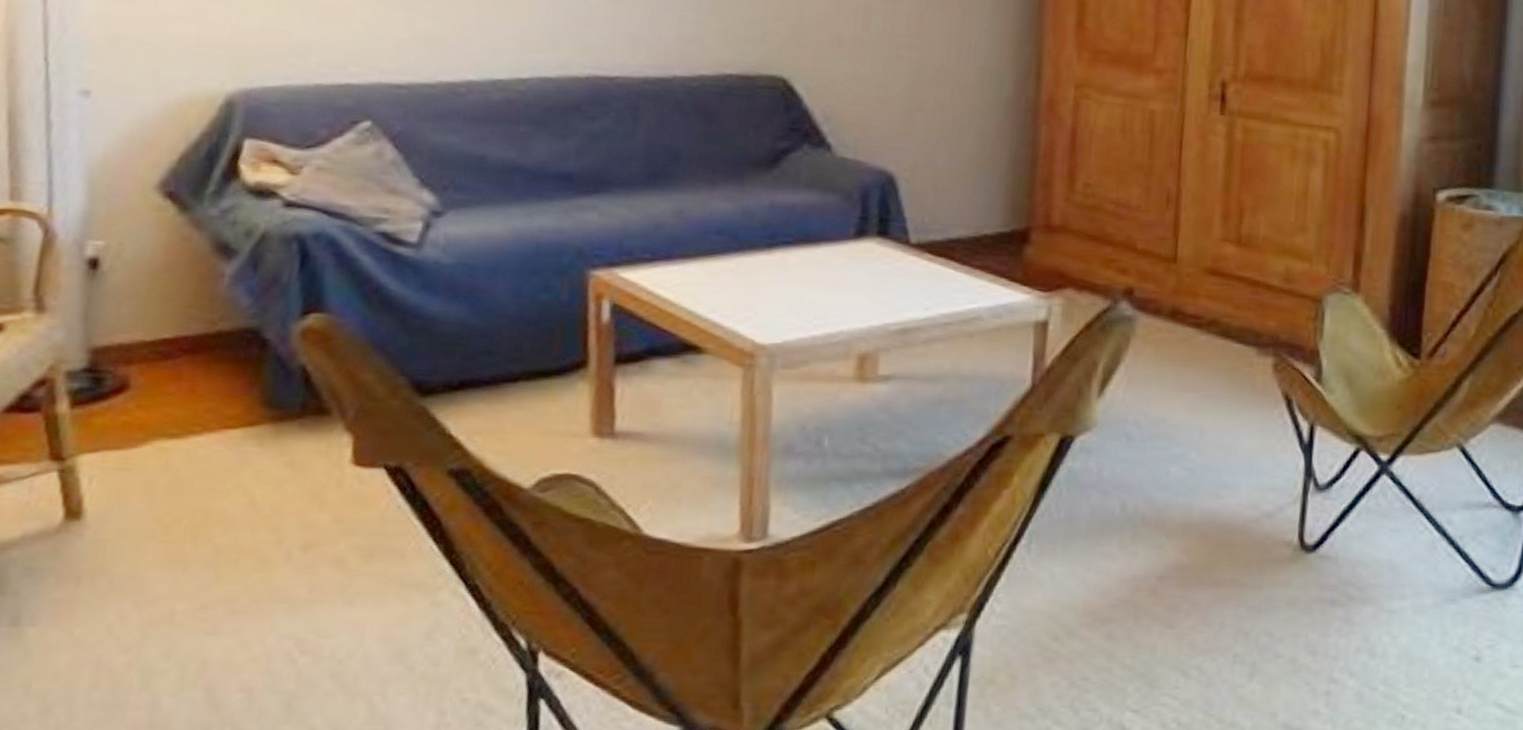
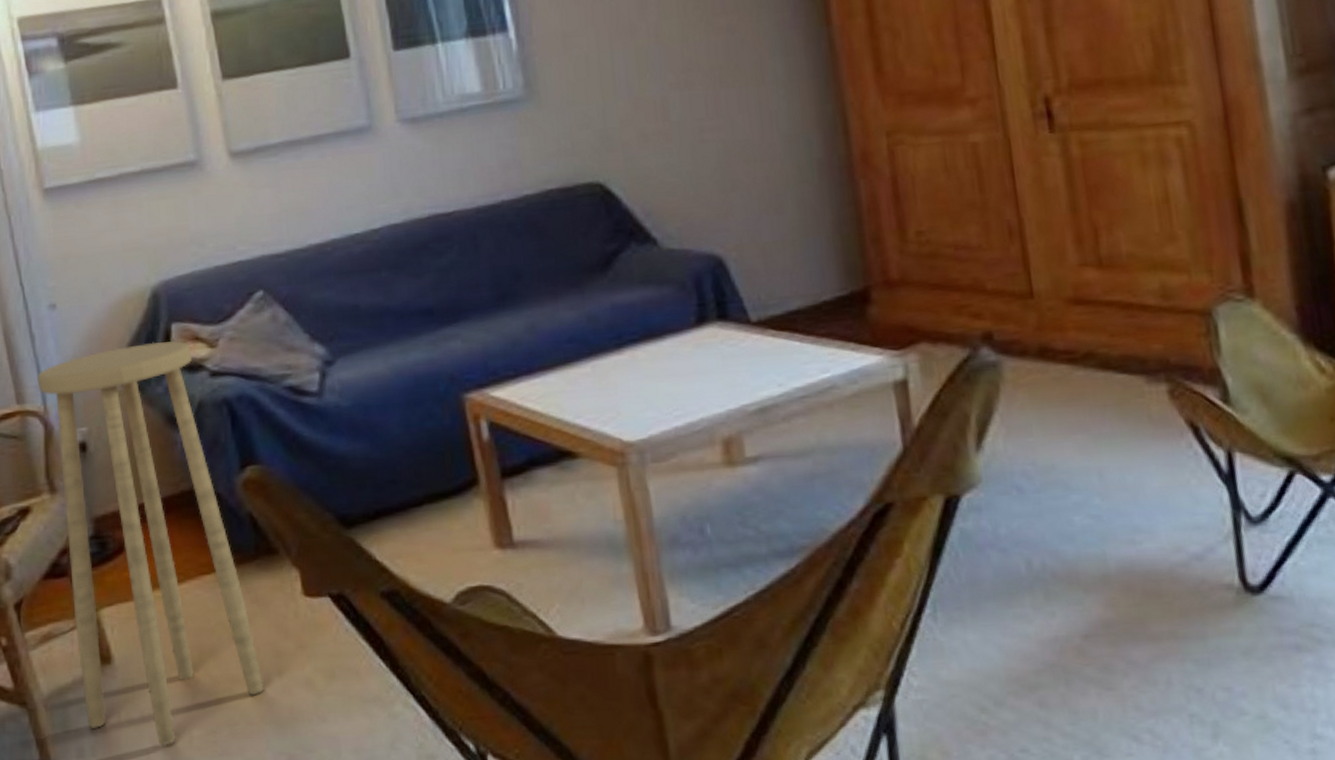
stool: none [32,155,282,618] -> present [37,340,265,745]

